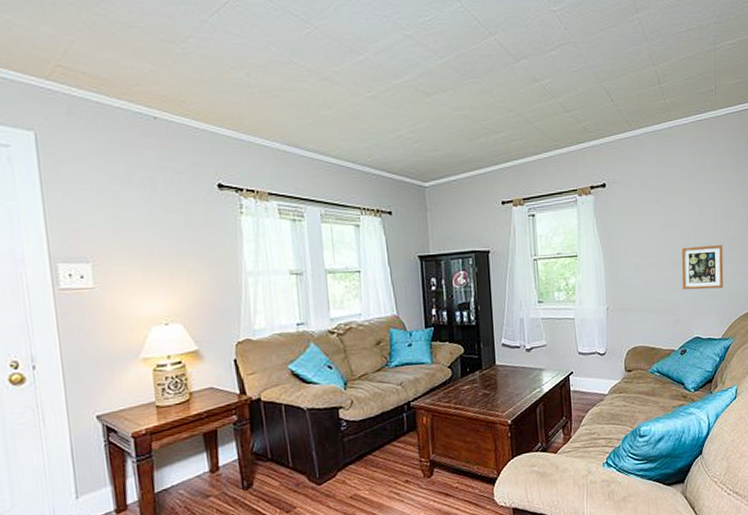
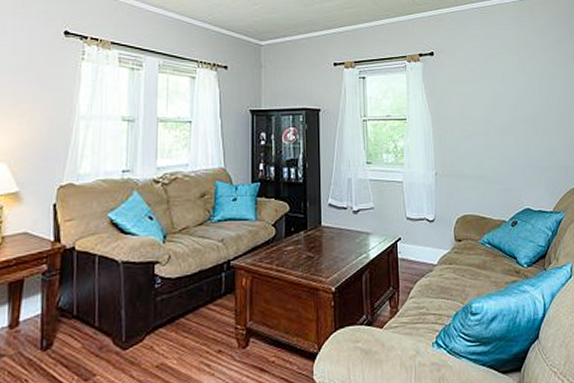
picture frame: present [681,244,724,290] -> none [508,116,552,160]

